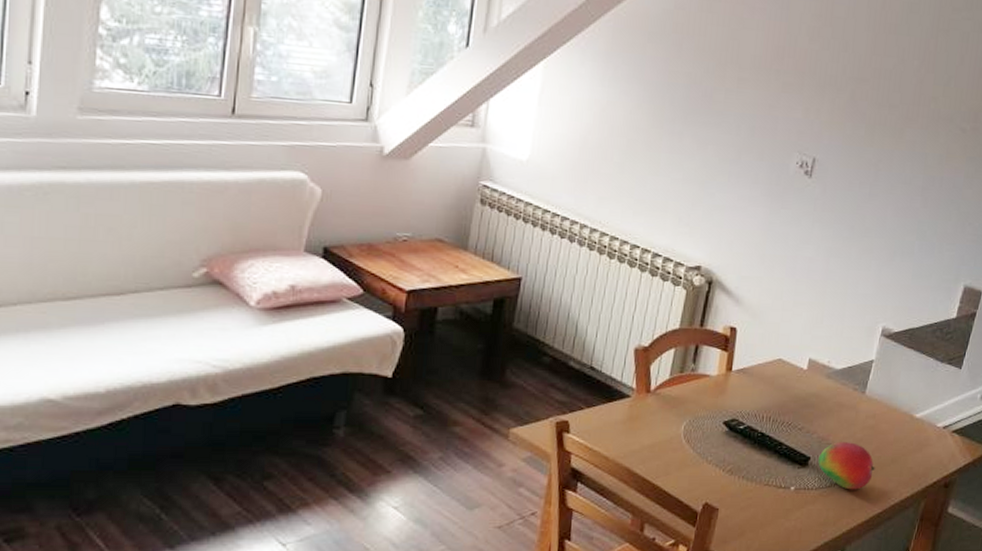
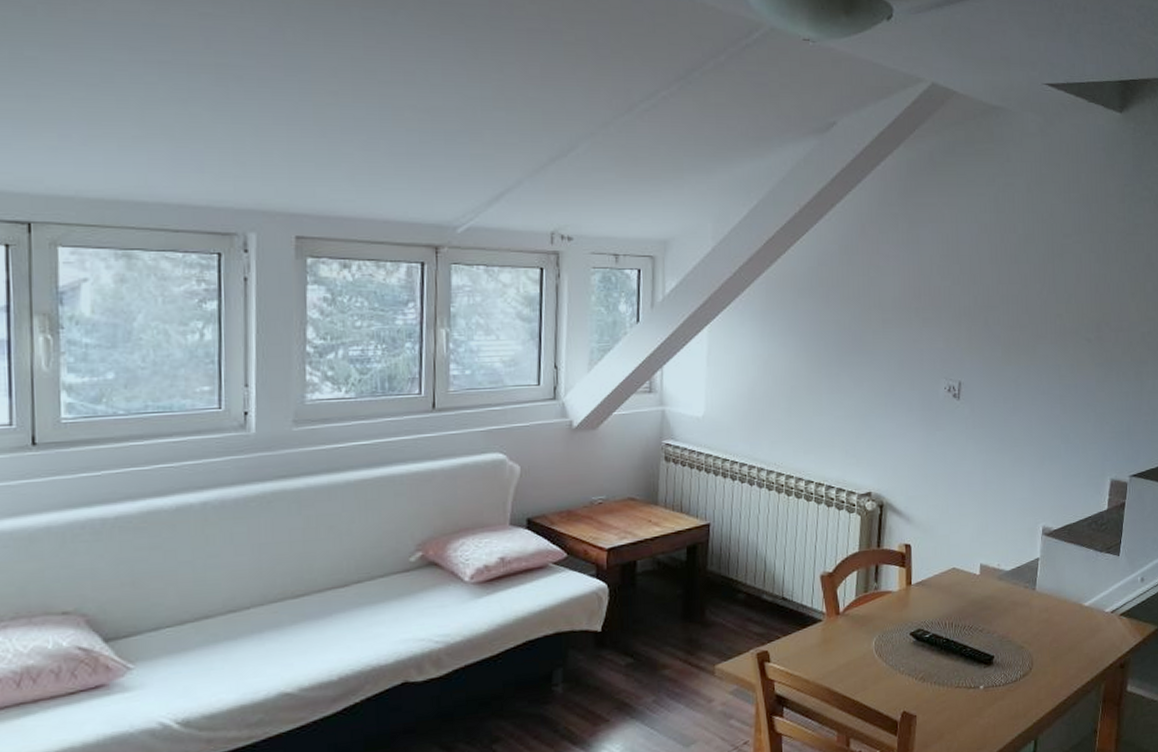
fruit: present [818,442,875,490] -> none [1001,637,1055,682]

